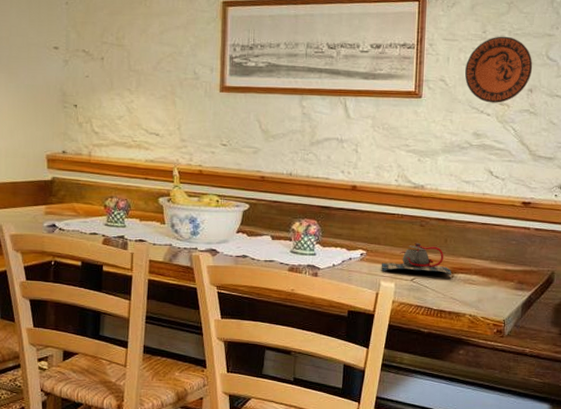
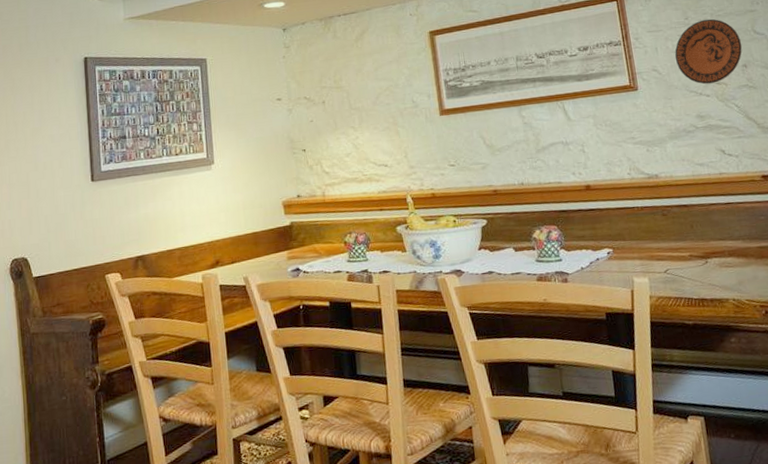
teapot: present [381,242,451,275] -> none [630,232,705,267]

